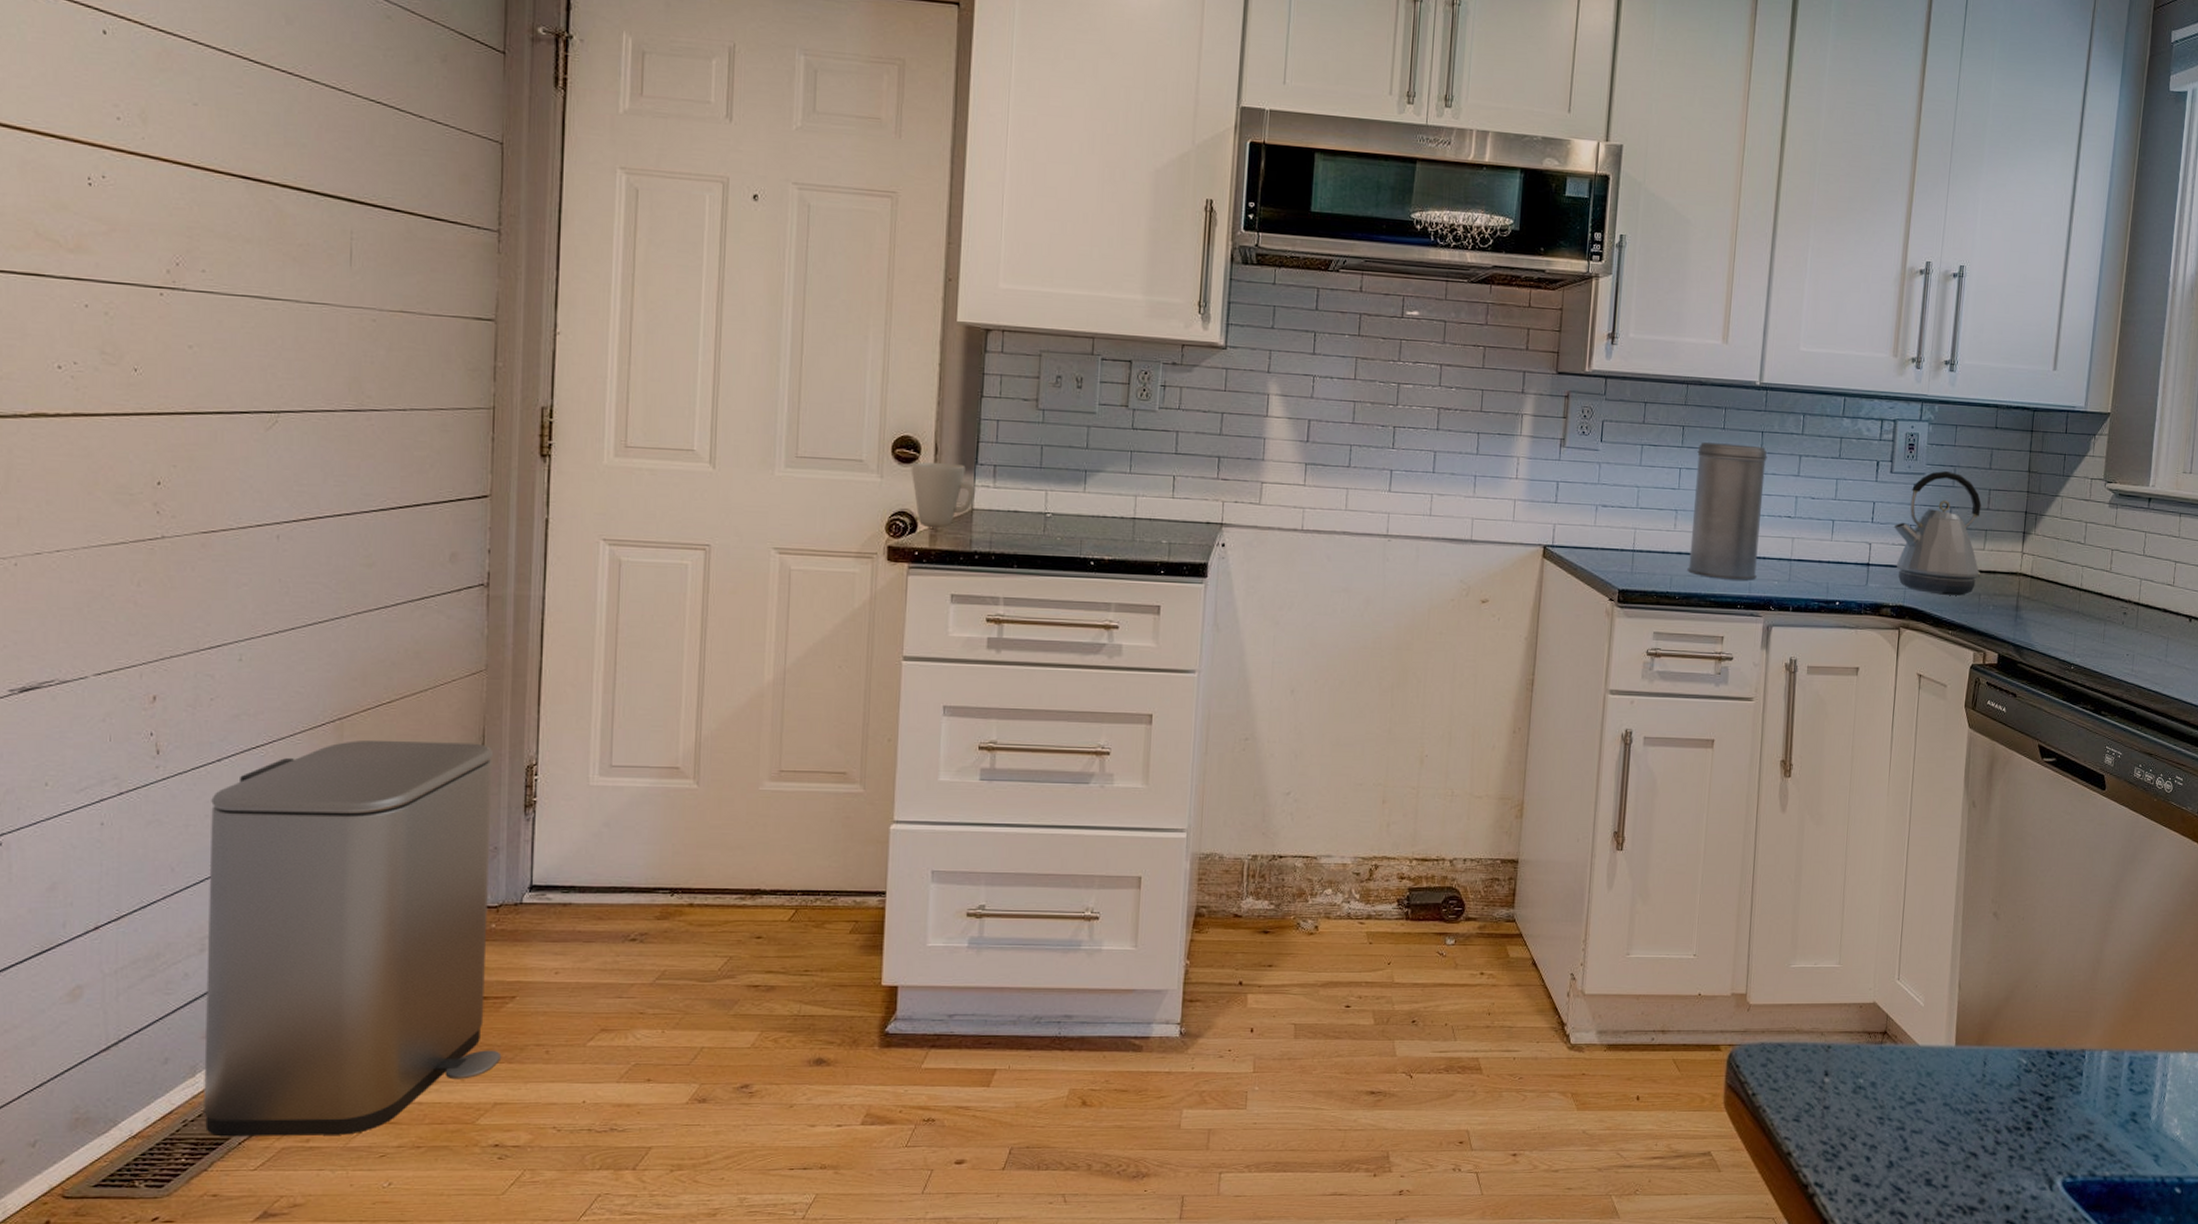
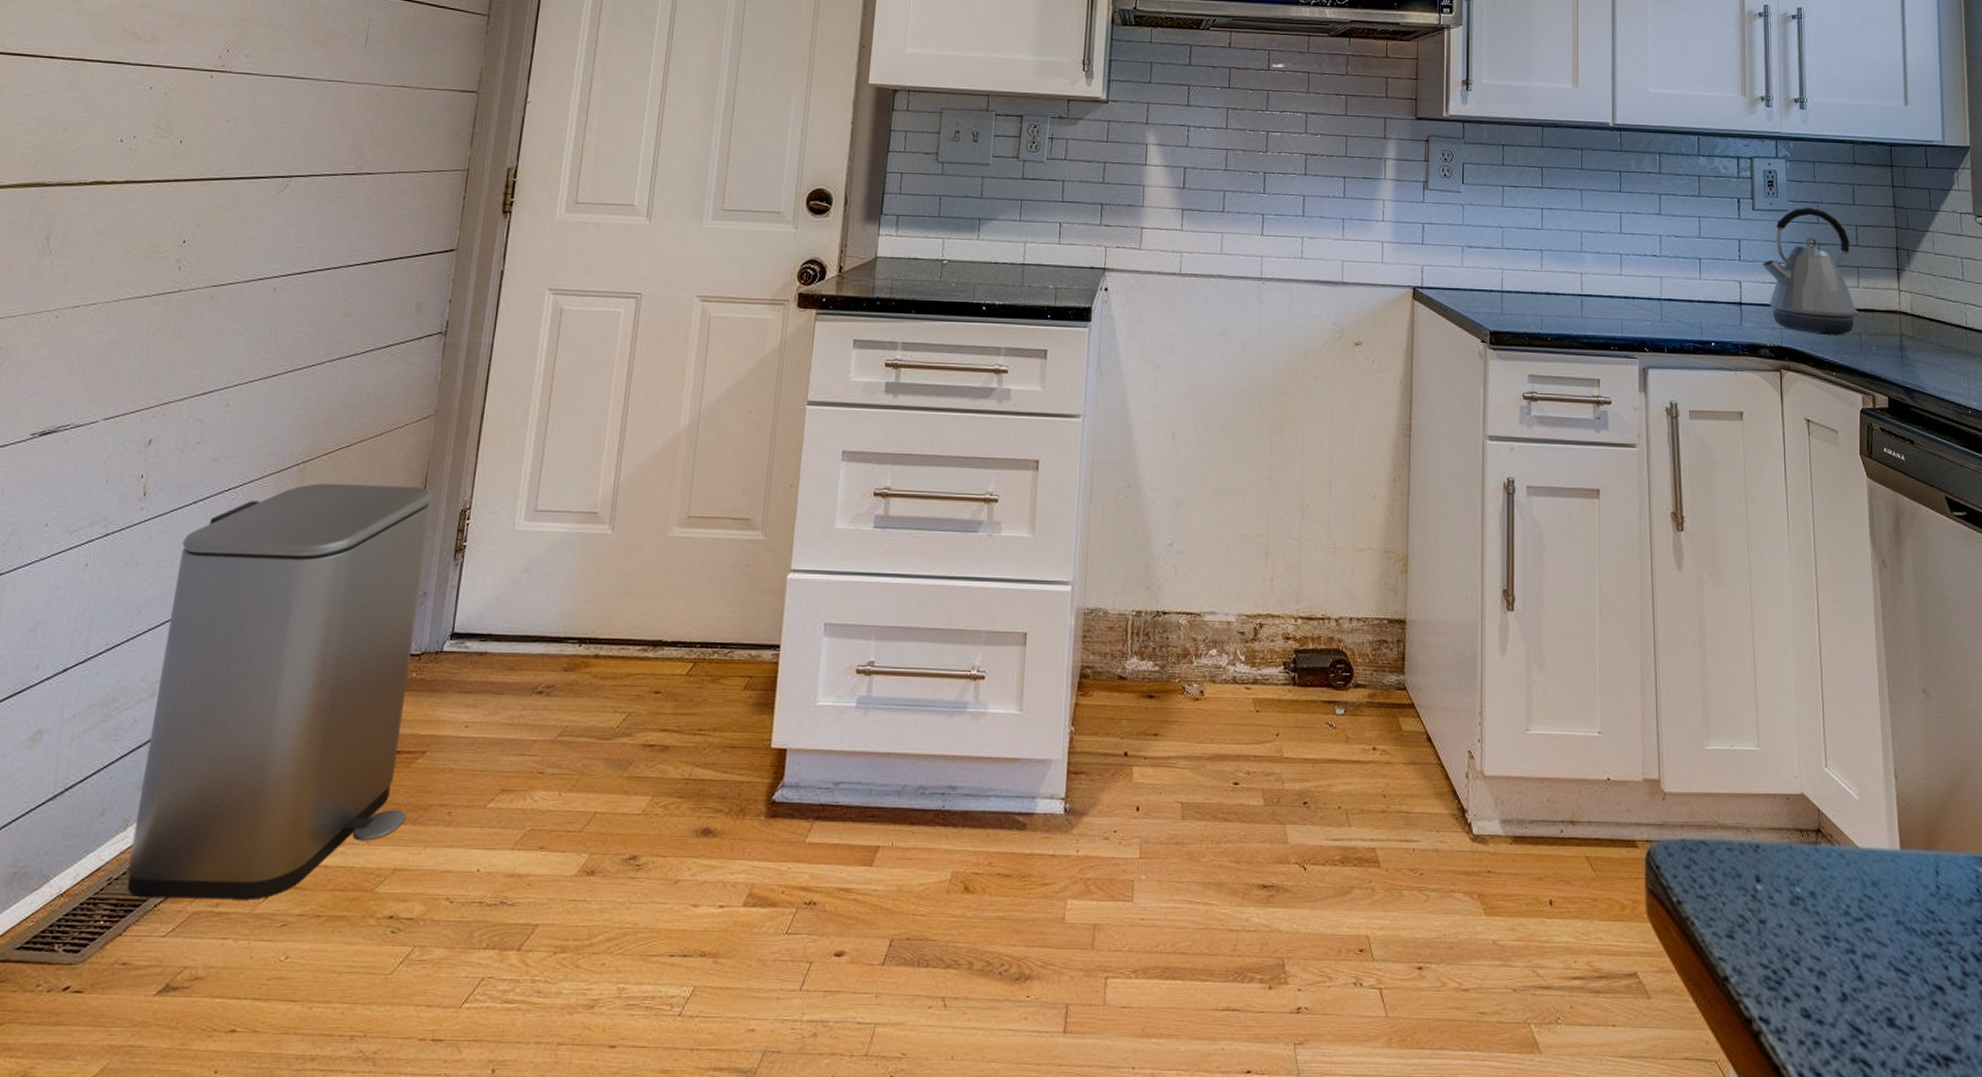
mug: present [910,462,976,529] -> none [822,213,881,276]
canister: present [1687,442,1767,581] -> none [1557,183,1628,321]

